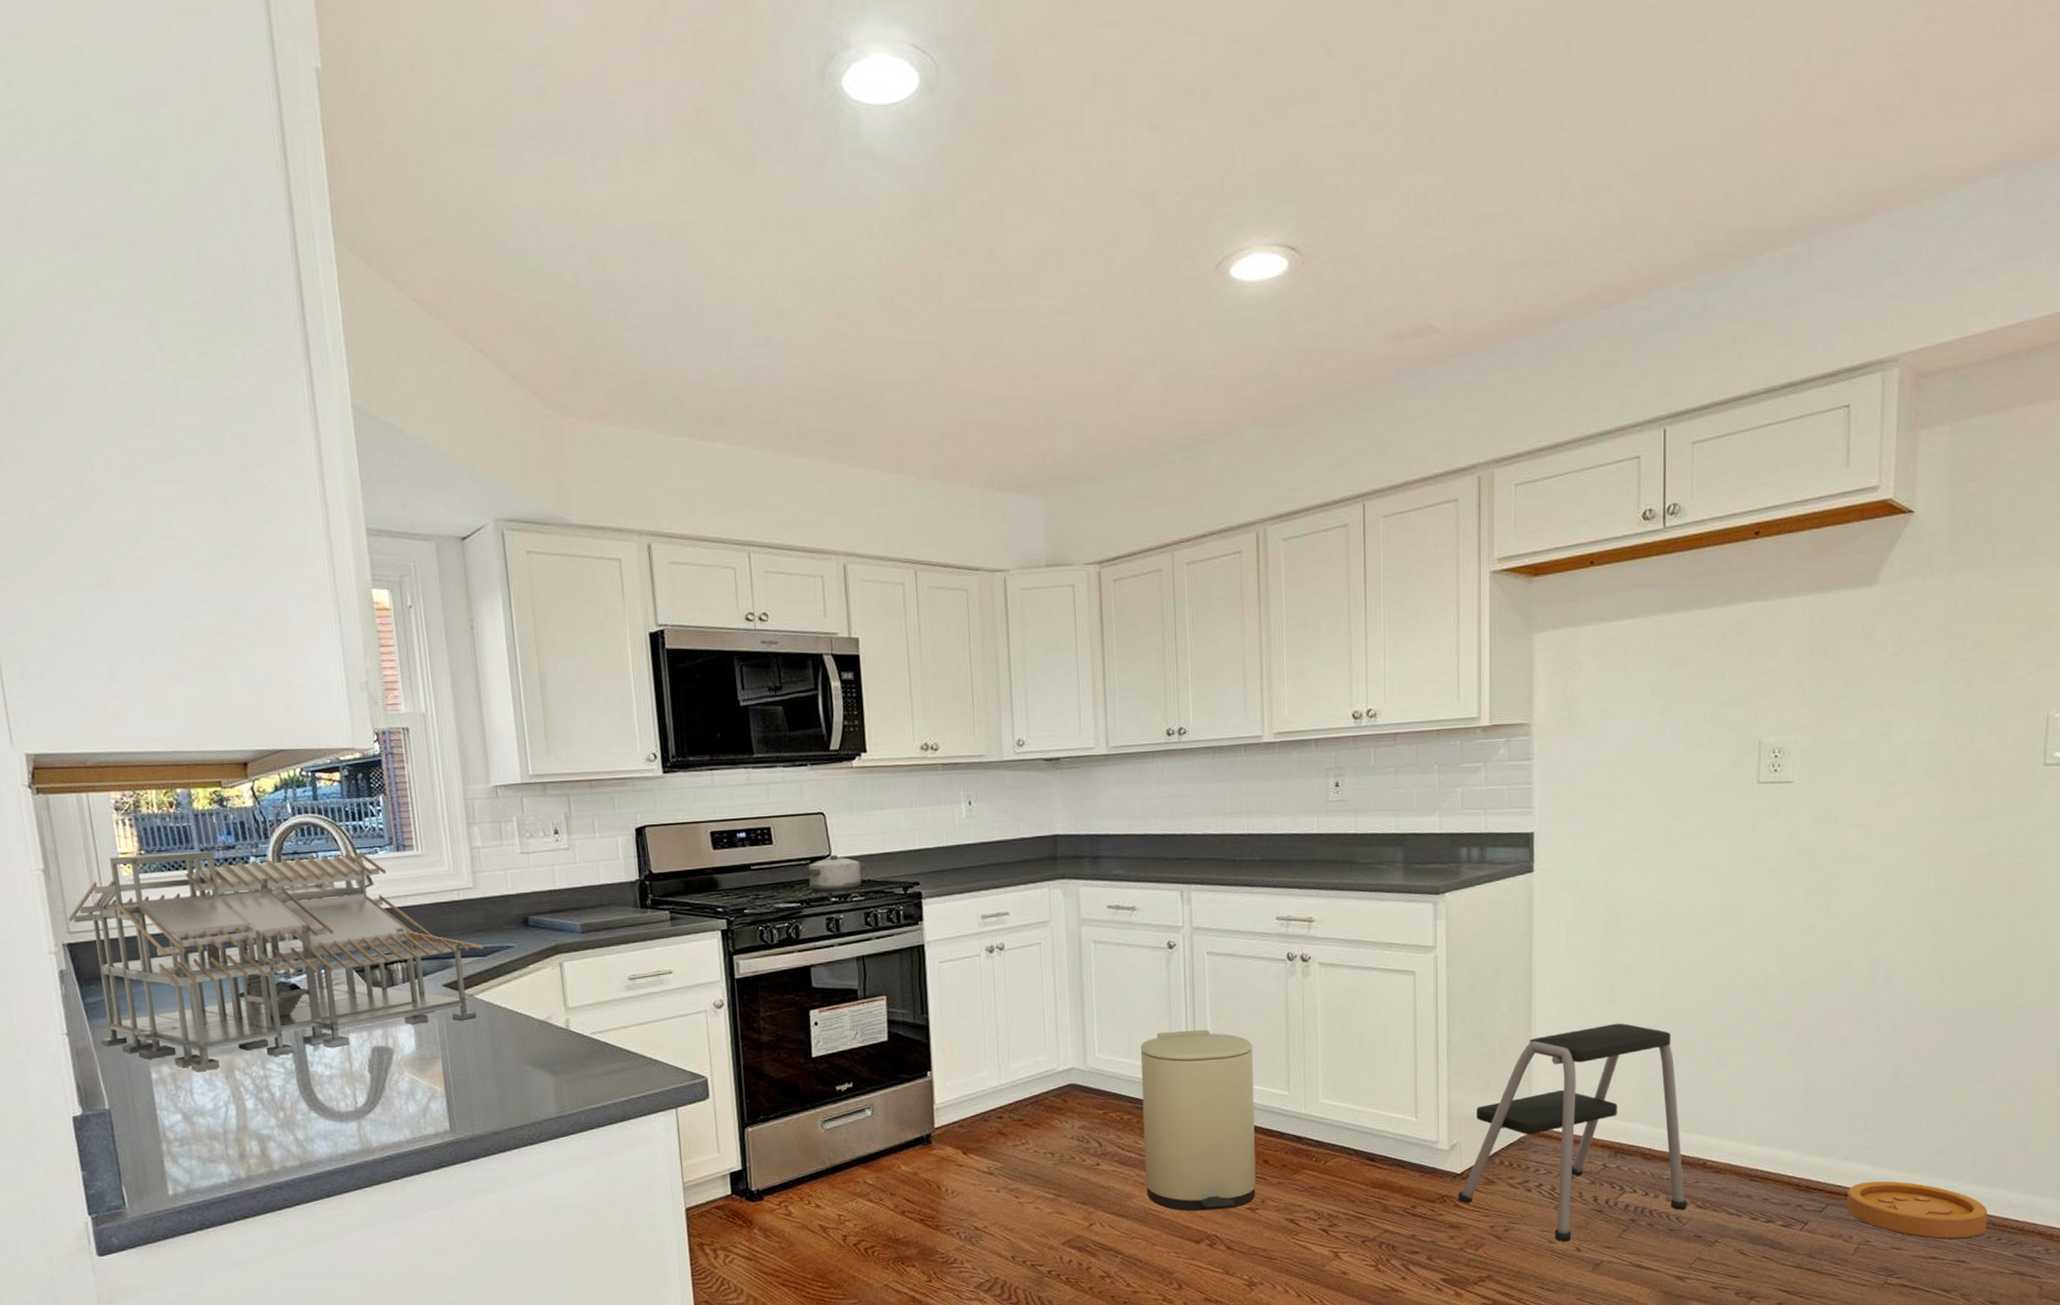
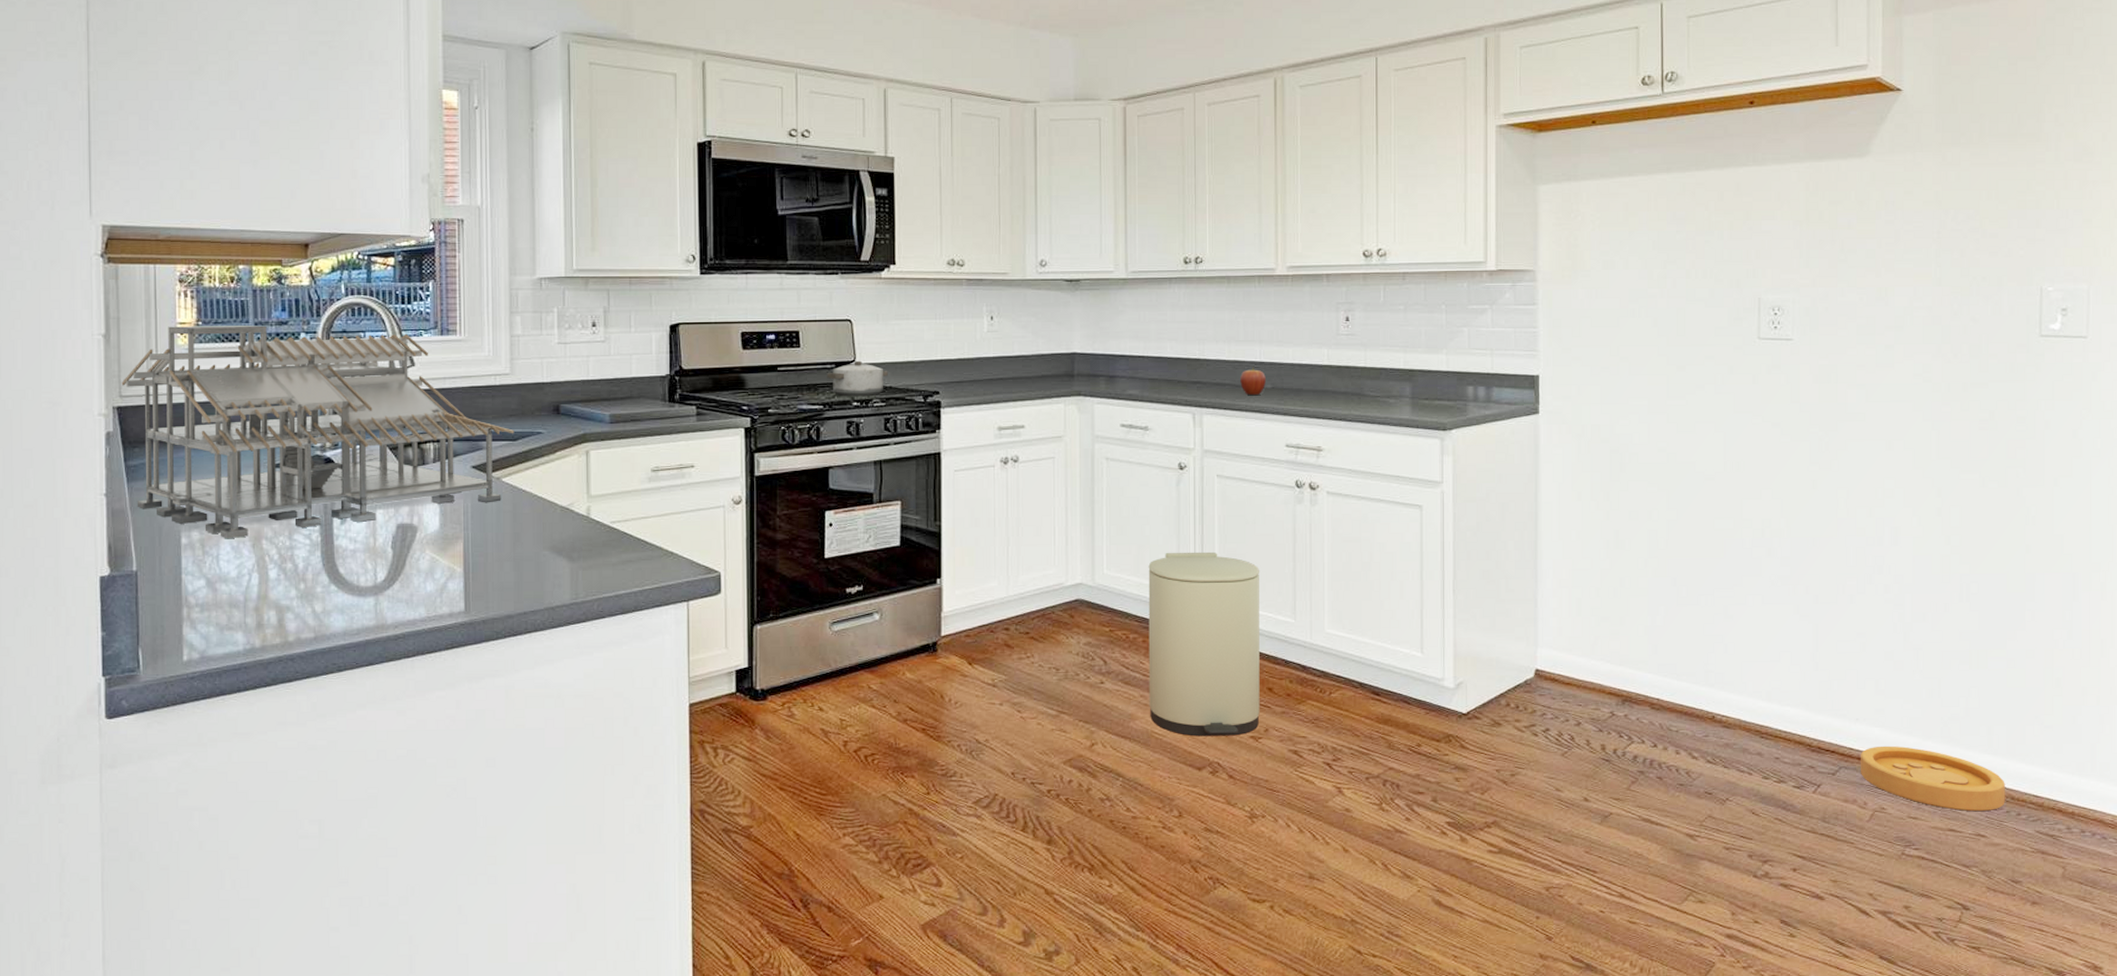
fruit: none [1228,839,1254,870] -> present [1240,367,1266,396]
step stool: present [1458,1023,1687,1242] -> none [1464,568,1697,791]

